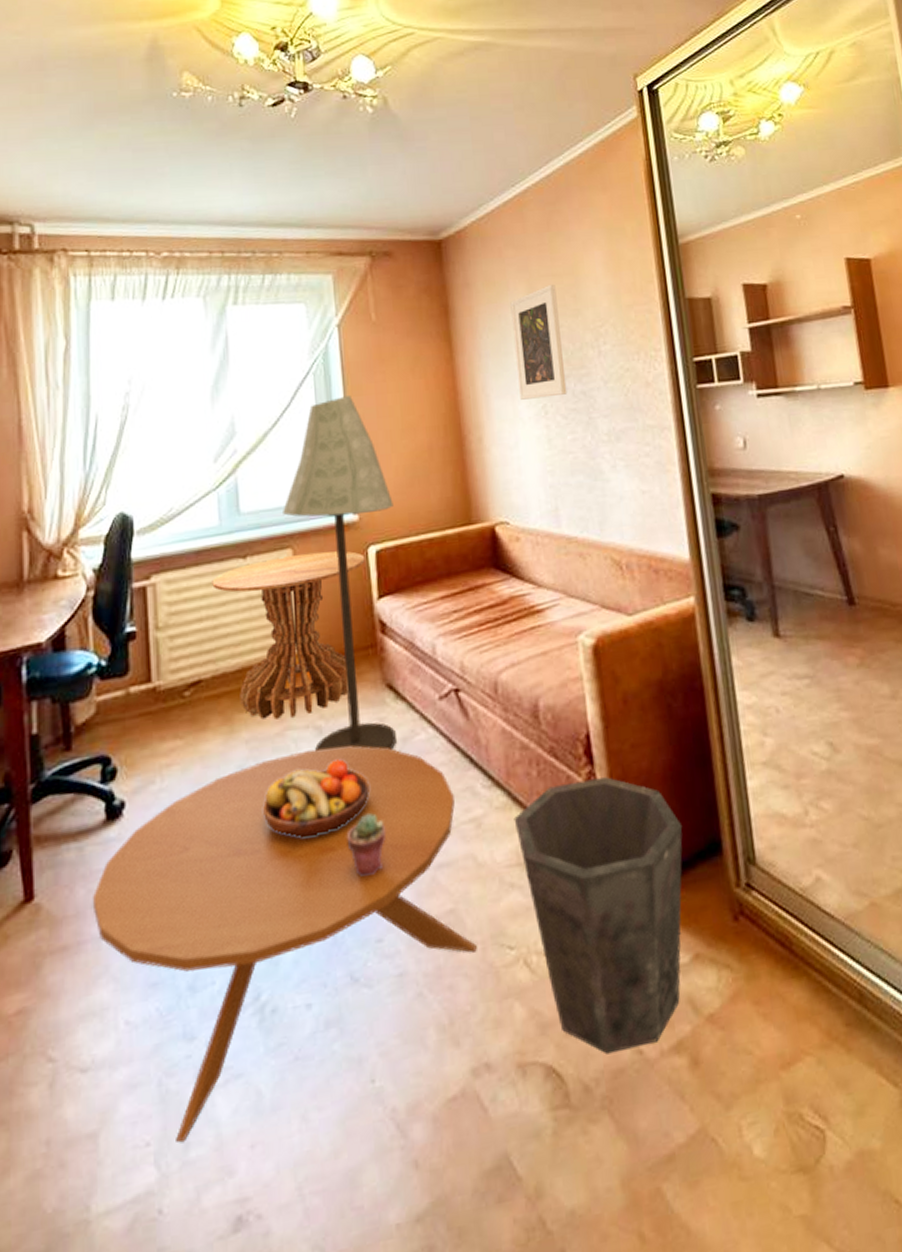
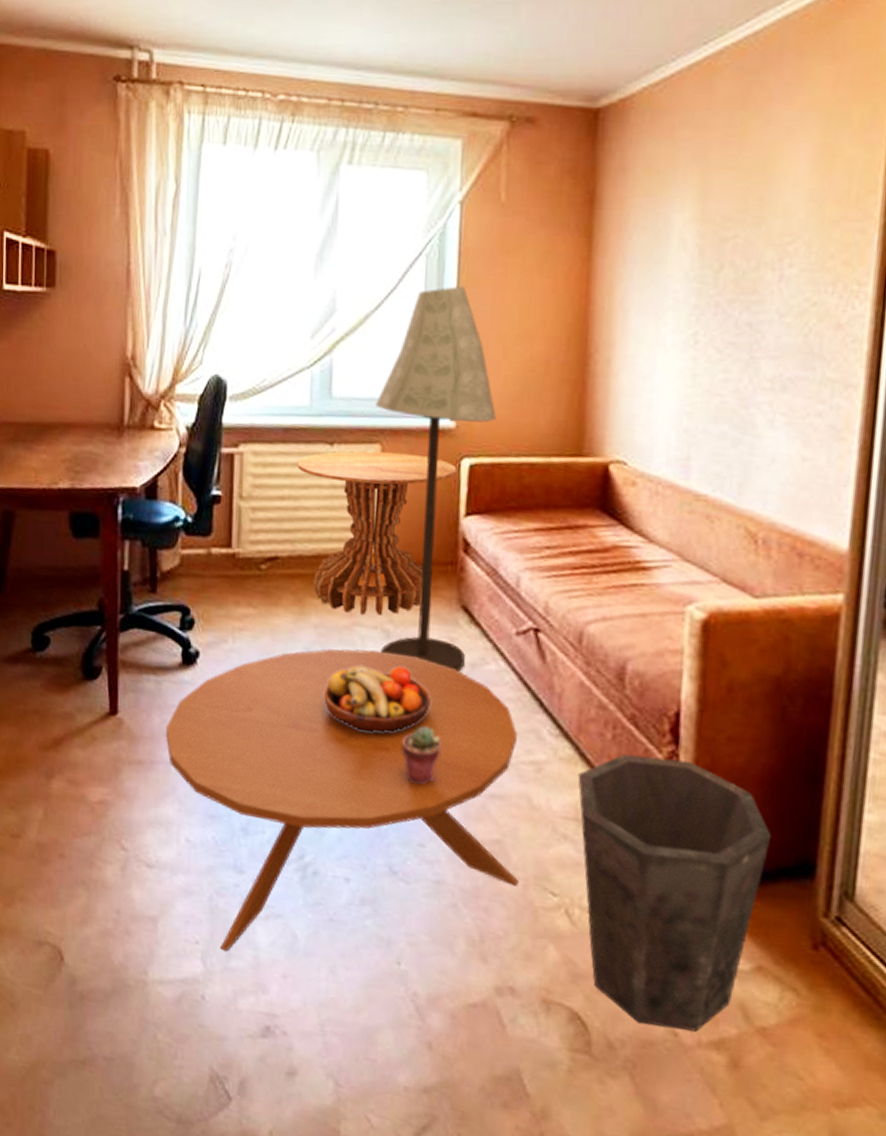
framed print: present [510,284,568,400] -> none [666,180,739,324]

